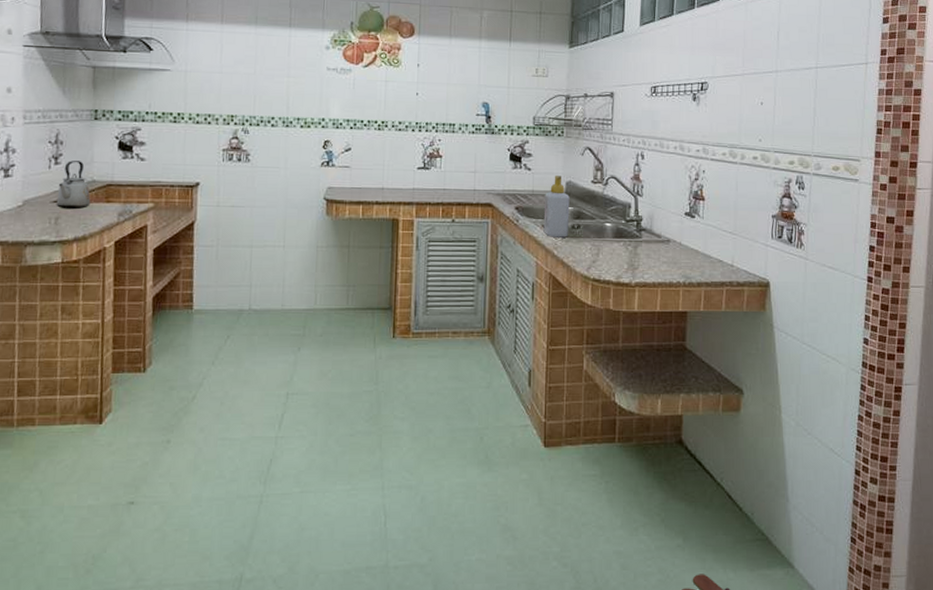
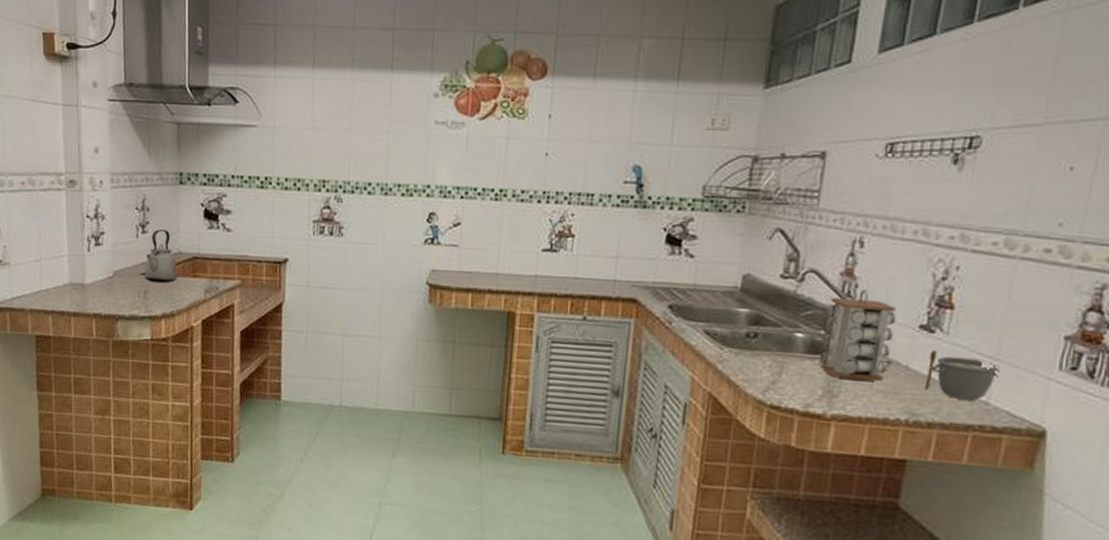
soap bottle: present [543,176,570,238] -> none [705,266,746,349]
spice rack: none [623,188,670,256] -> present [818,288,897,382]
cooking pot: none [692,229,737,265] -> present [924,349,999,401]

